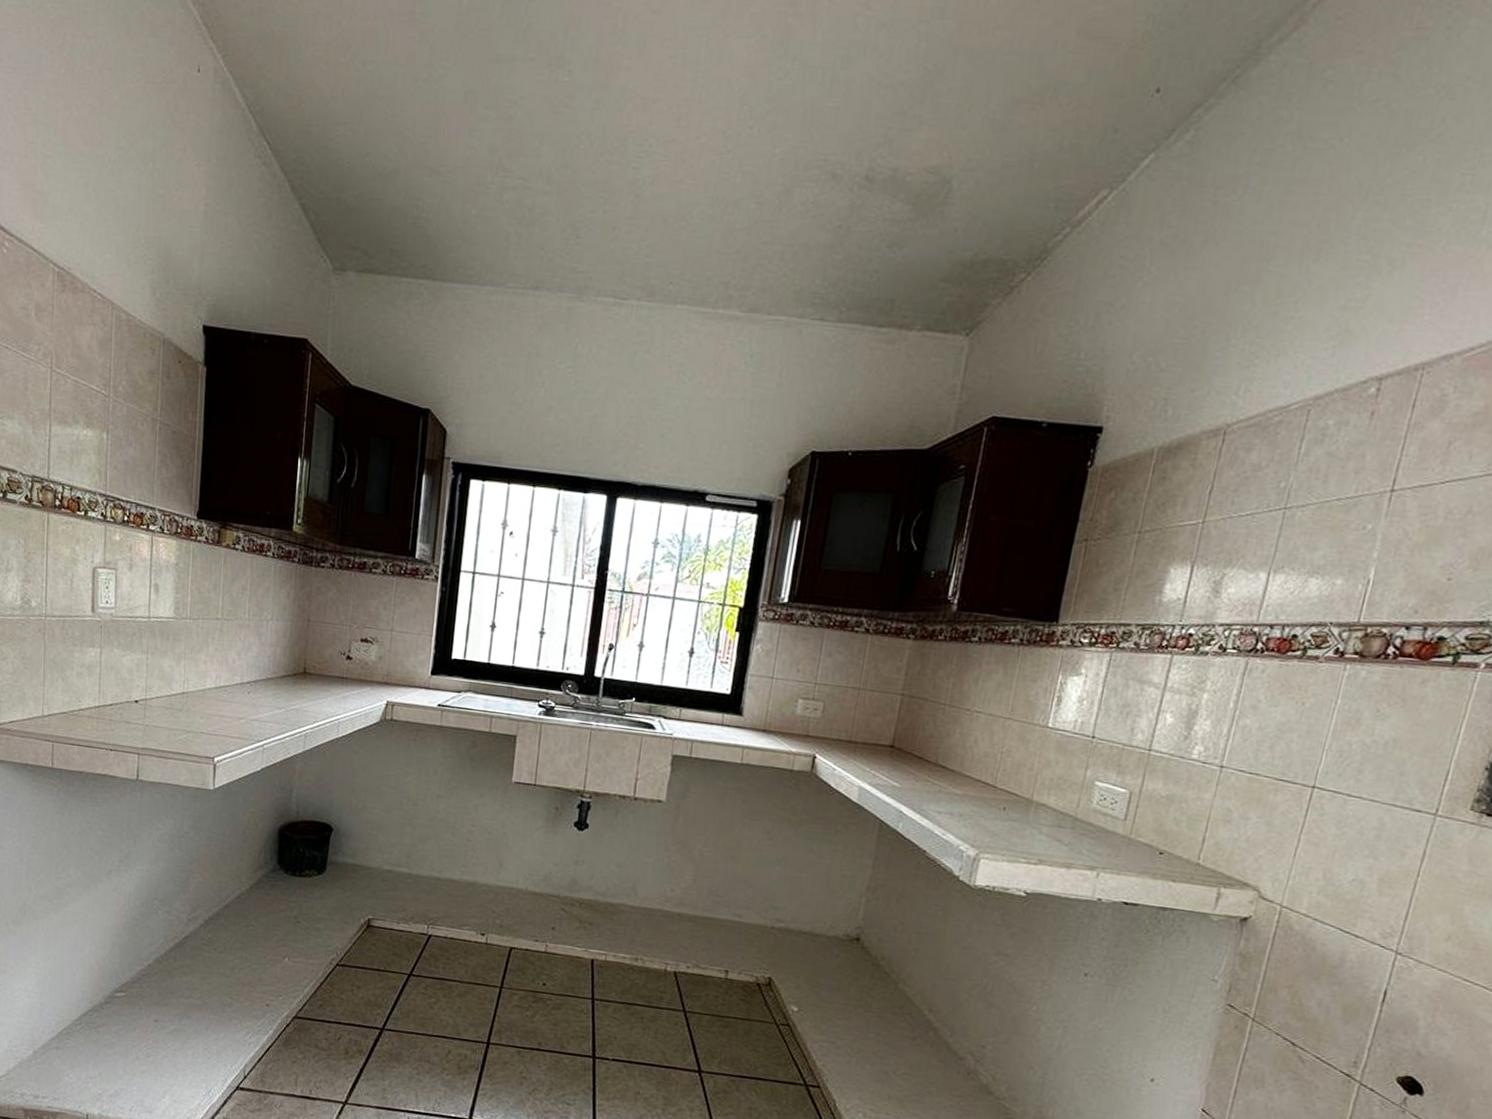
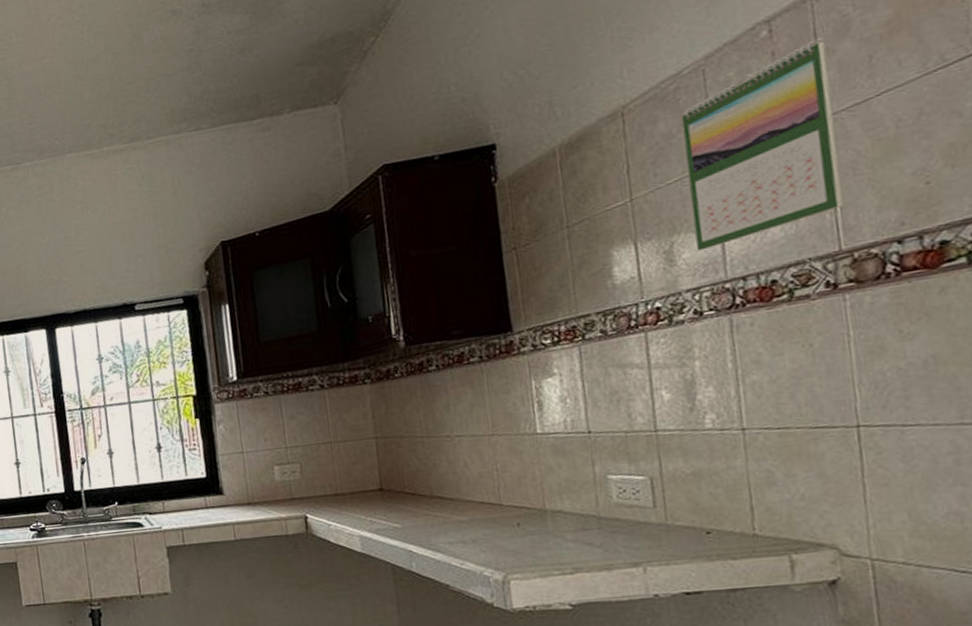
calendar: none [1242,410,1419,590] -> present [681,38,843,251]

